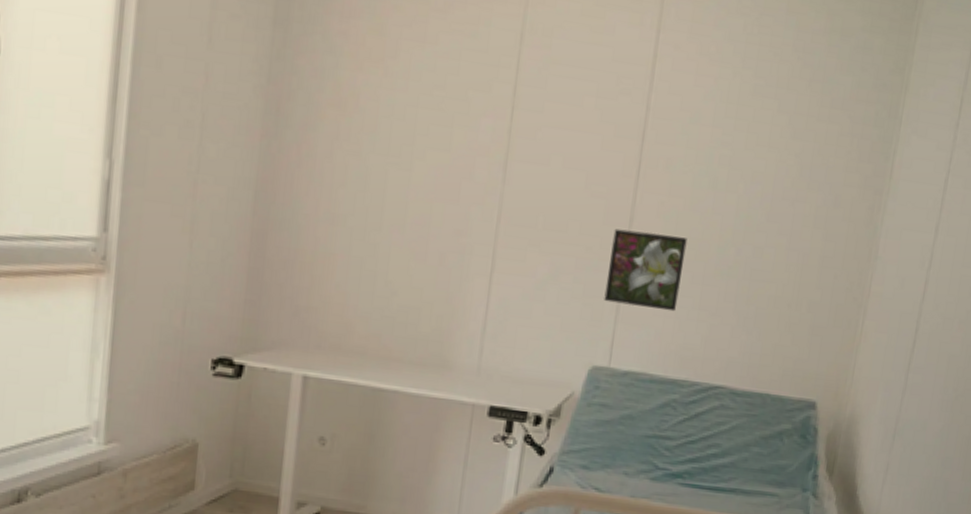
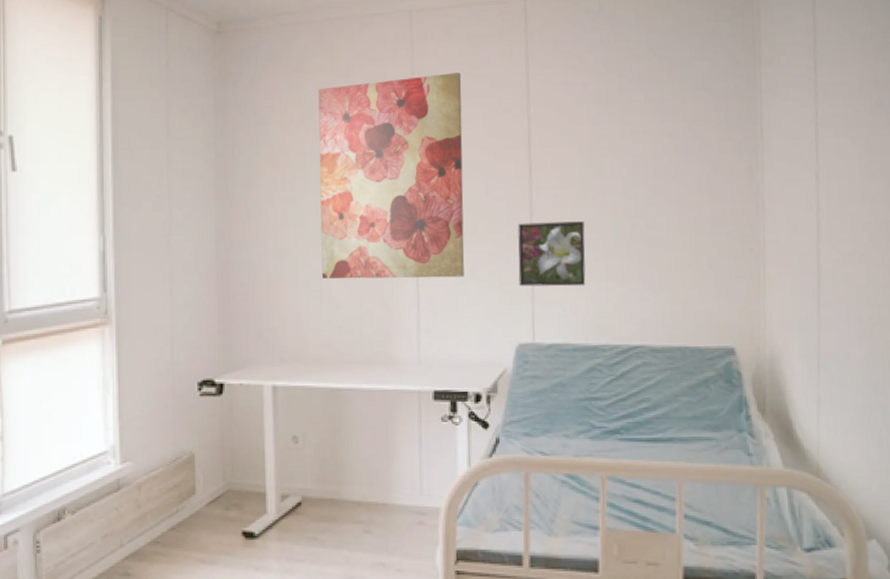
wall art: none [380,21,580,281] -> present [318,73,465,279]

